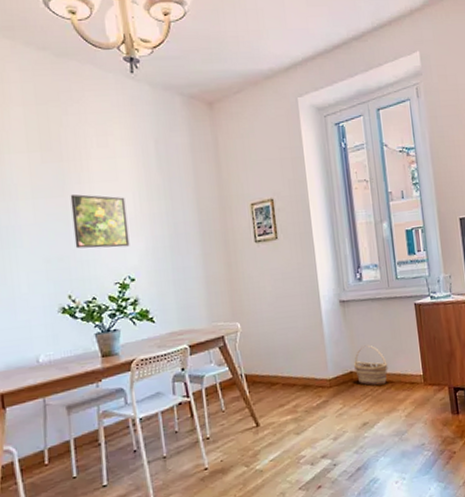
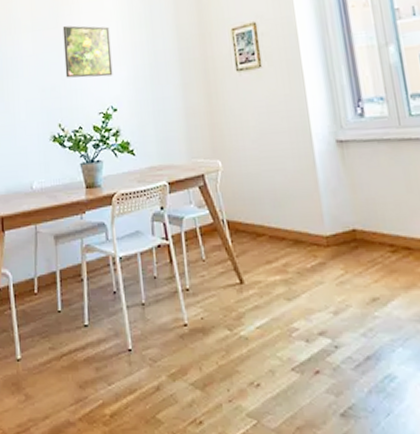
basket: present [354,345,388,386] -> none [357,197,404,251]

